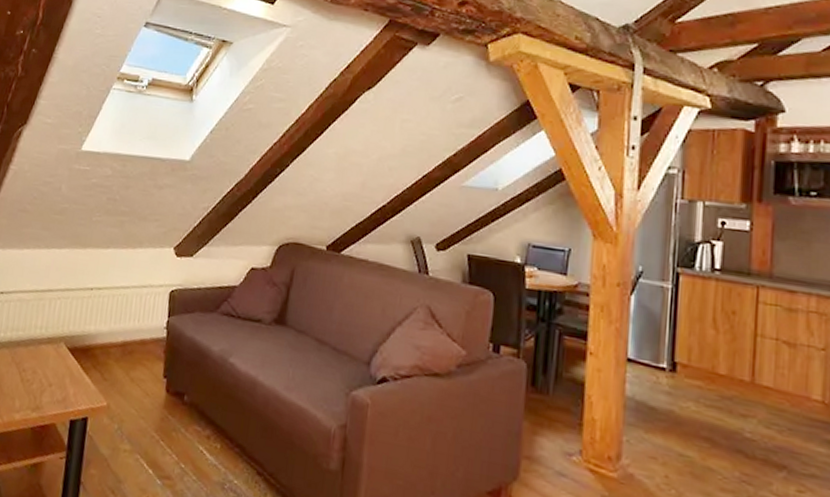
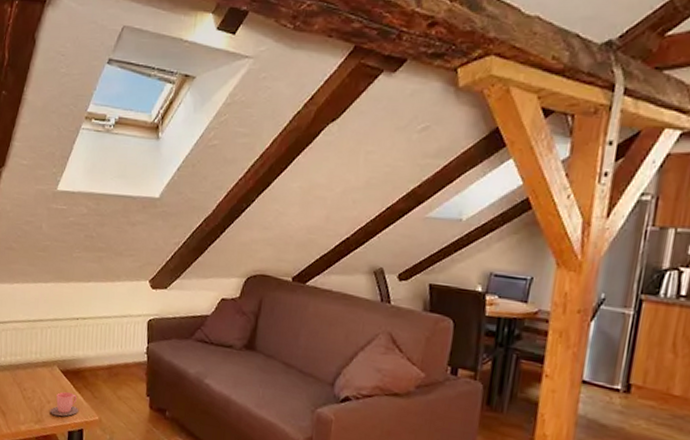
cup: none [51,372,84,402] -> present [50,391,78,417]

